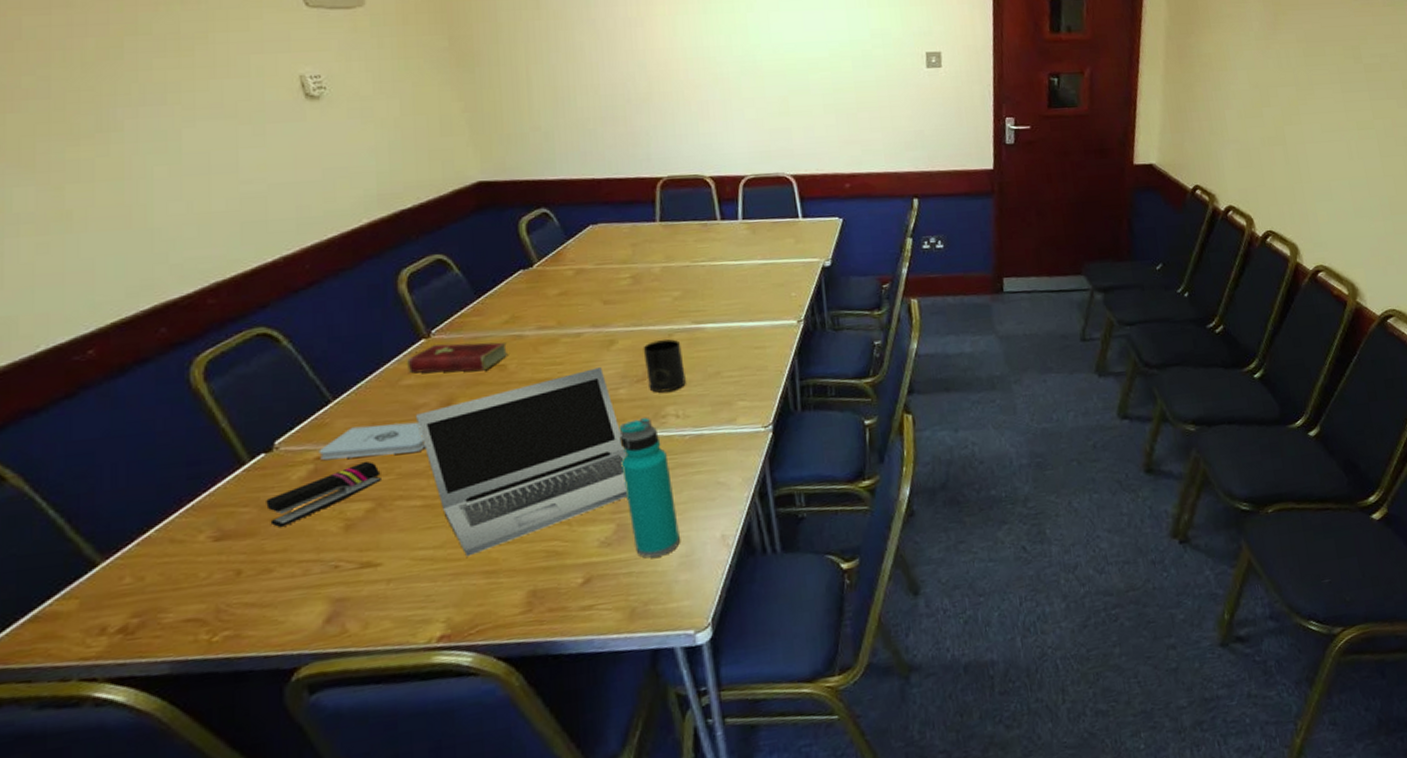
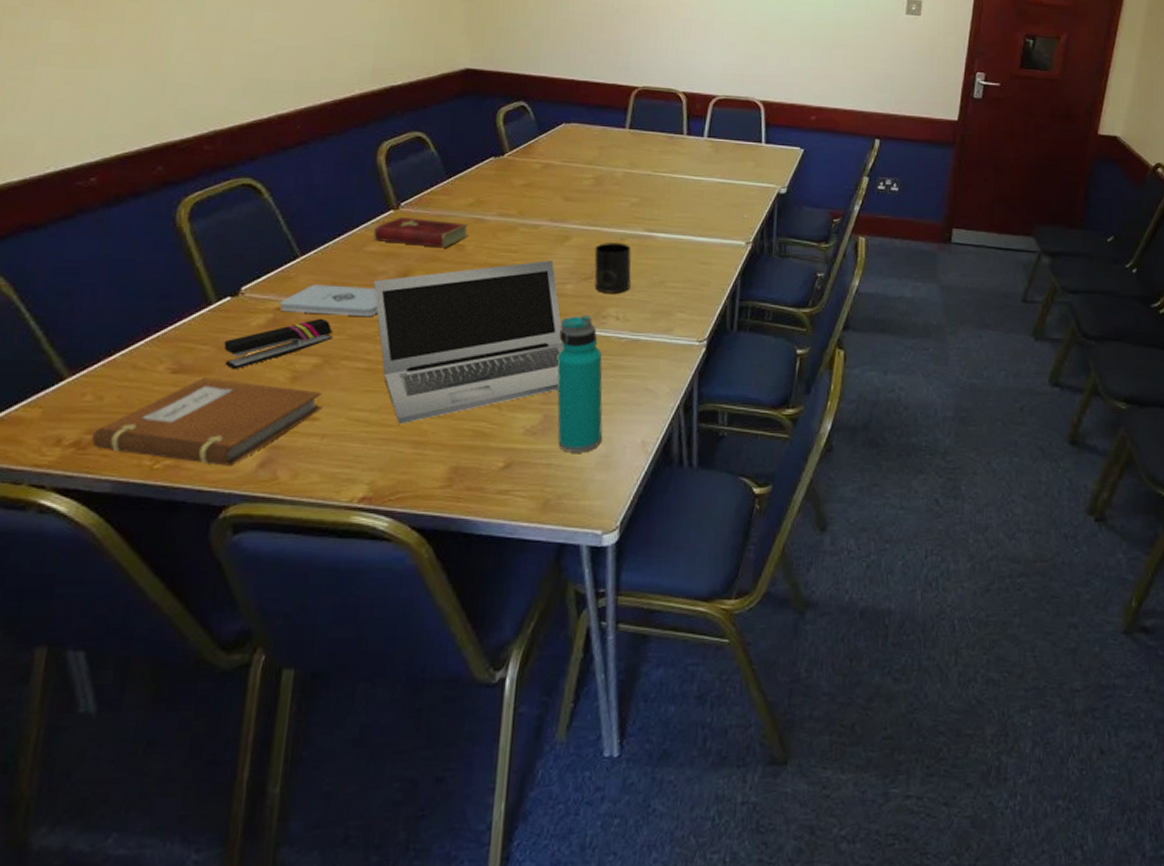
notebook: none [140,536,384,631] -> present [92,377,324,466]

